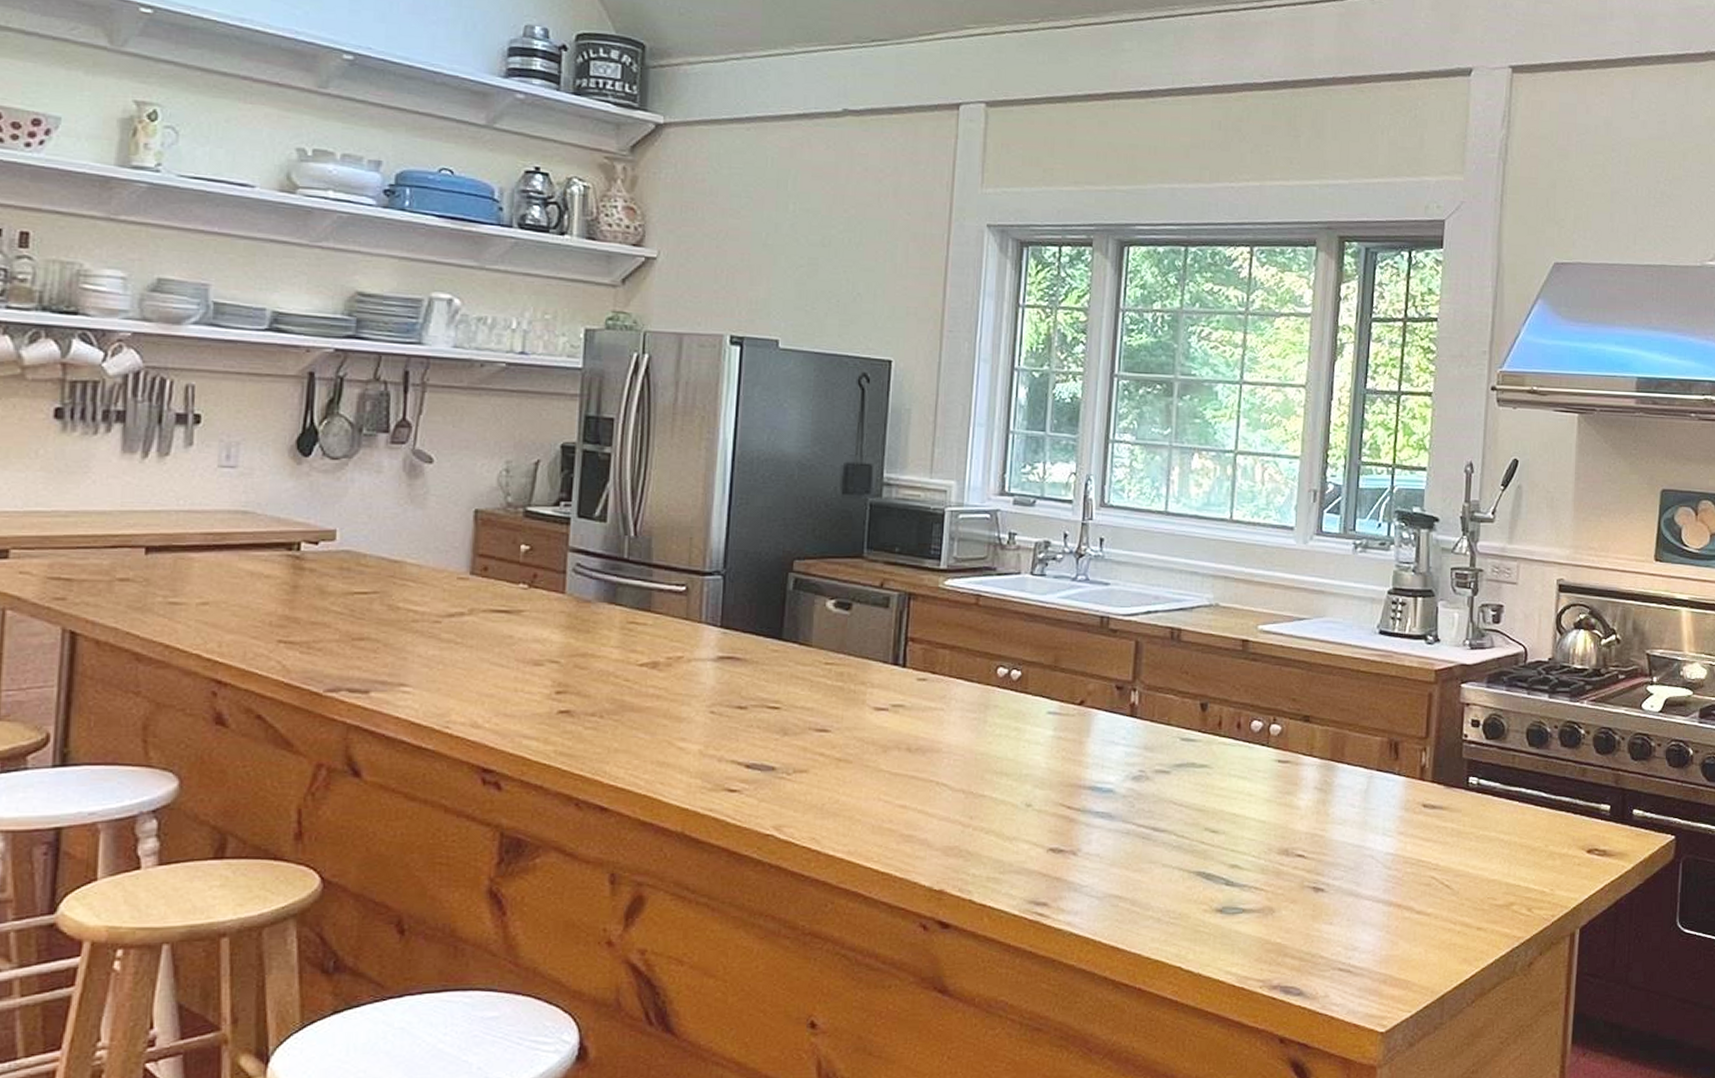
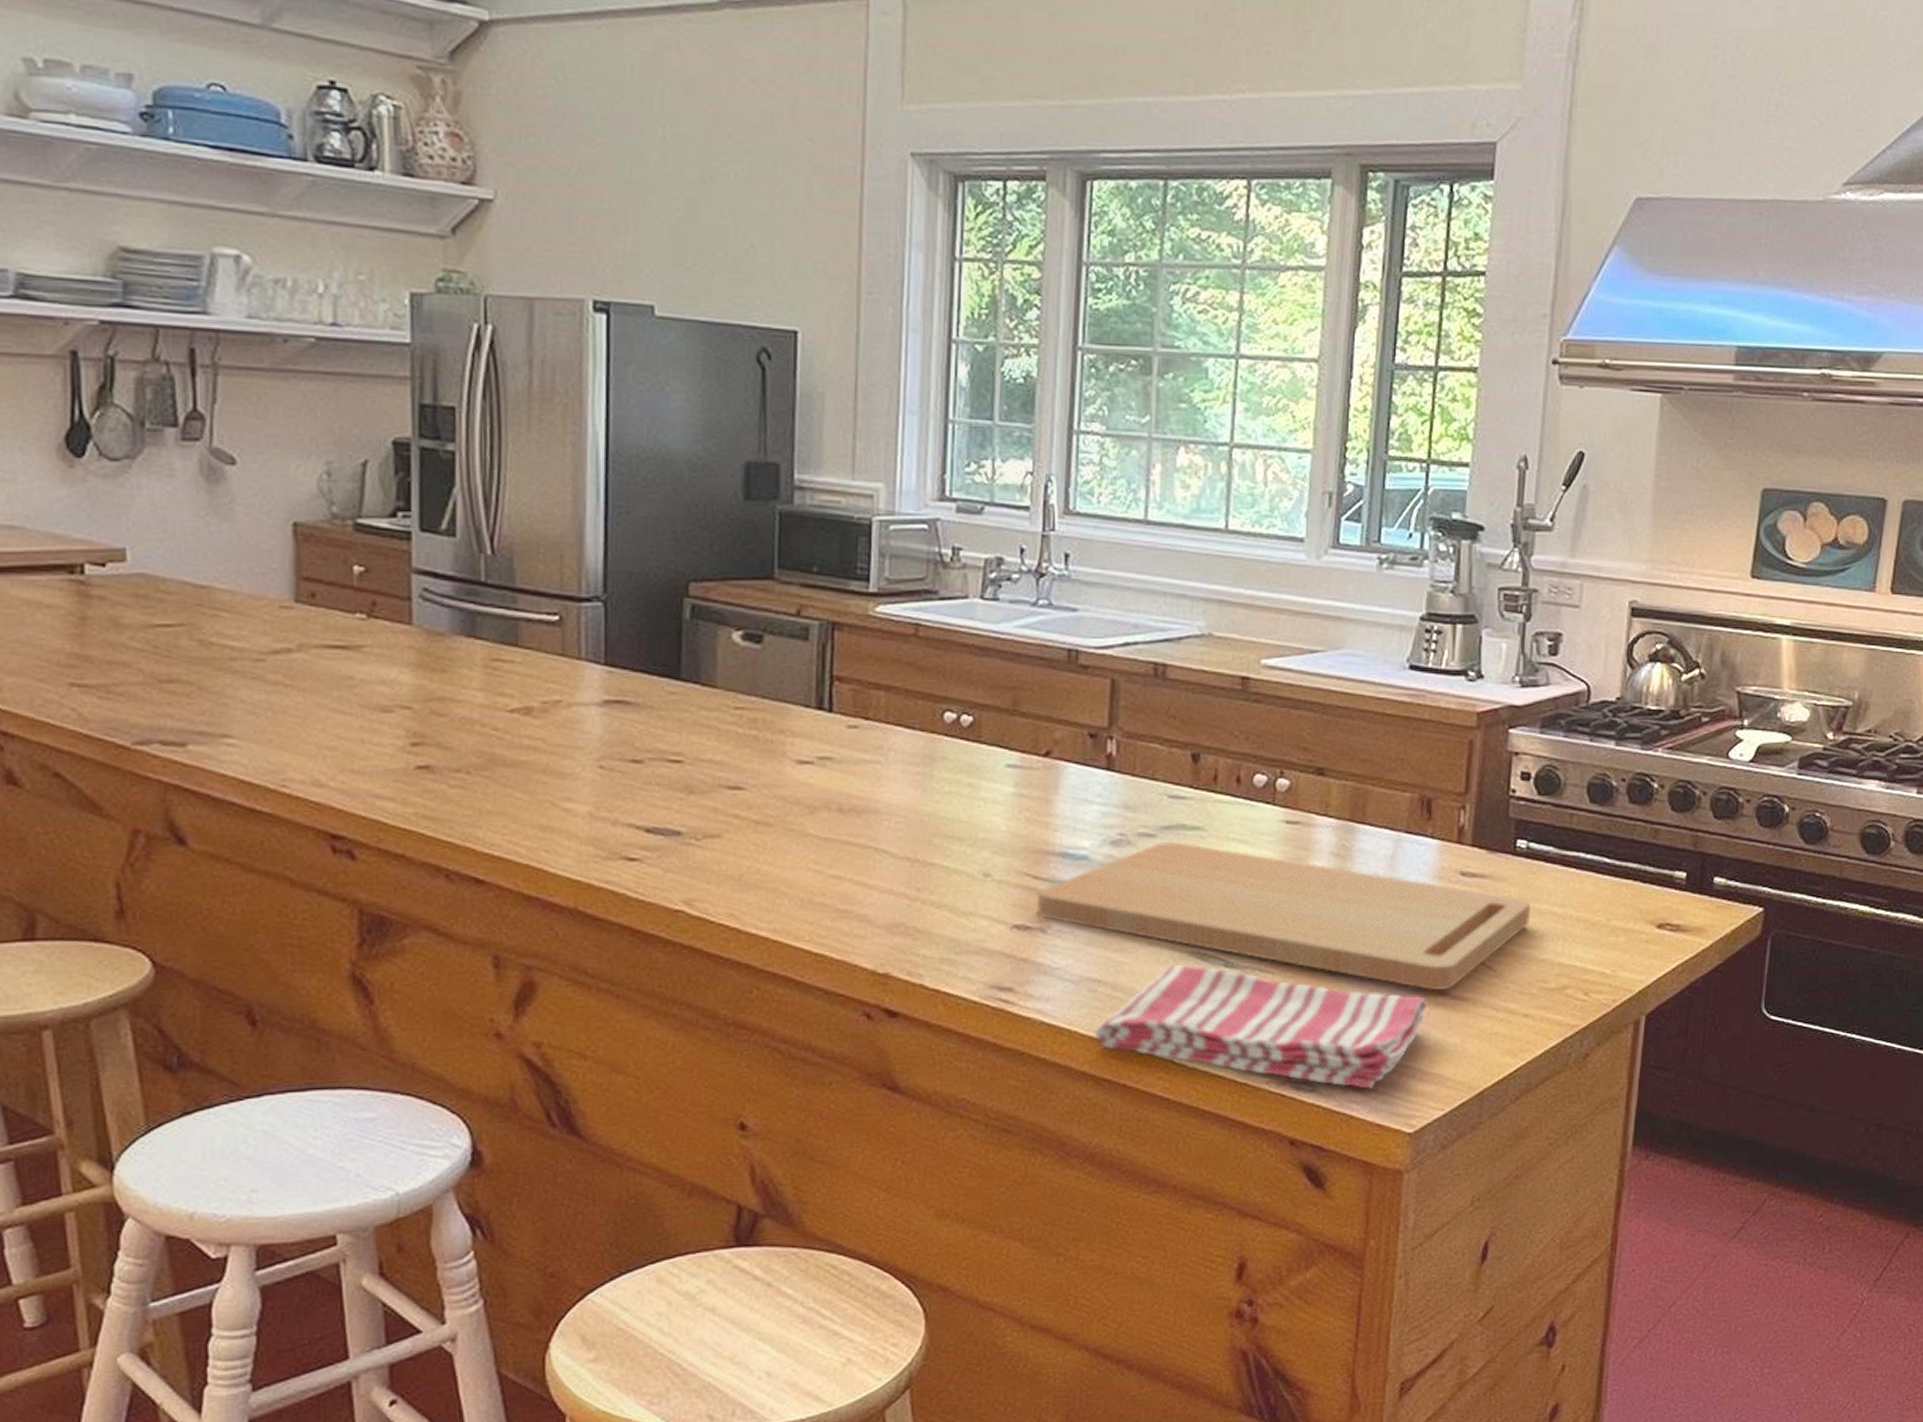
cutting board: none [1069,777,1482,907] -> present [1036,841,1531,991]
dish towel: none [1115,882,1396,993] -> present [1094,964,1427,1089]

